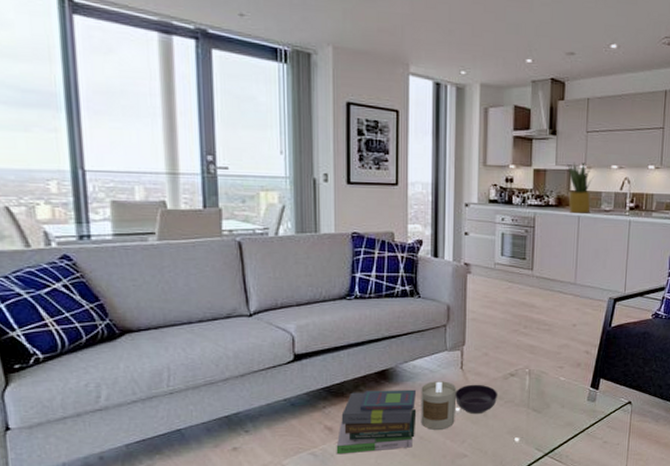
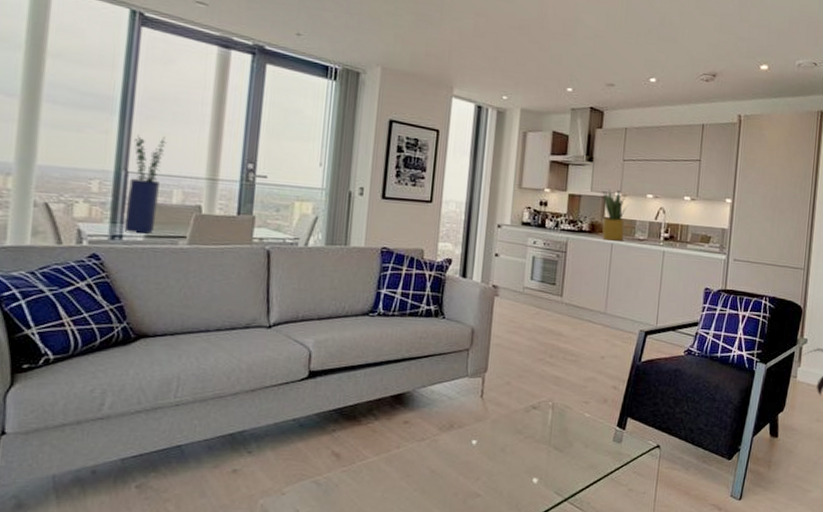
vase: none [85,131,122,232] -> present [123,134,166,234]
books: present [336,389,417,455] -> none [341,415,433,485]
candle: present [421,381,457,430] -> none [434,409,475,464]
bowl: present [455,384,498,415] -> none [472,415,519,450]

